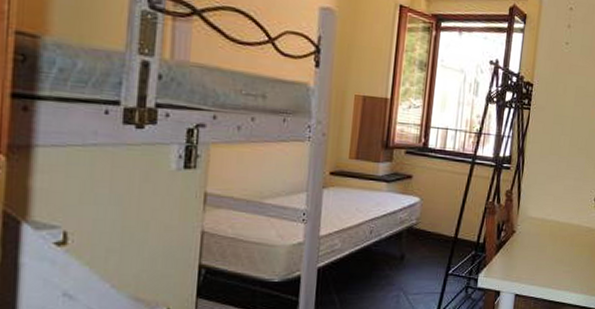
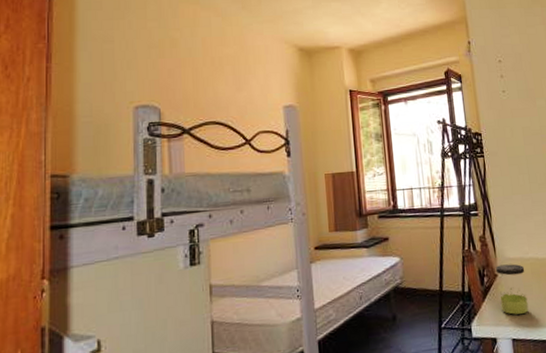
jar: none [511,222,544,272] -> present [496,264,529,315]

